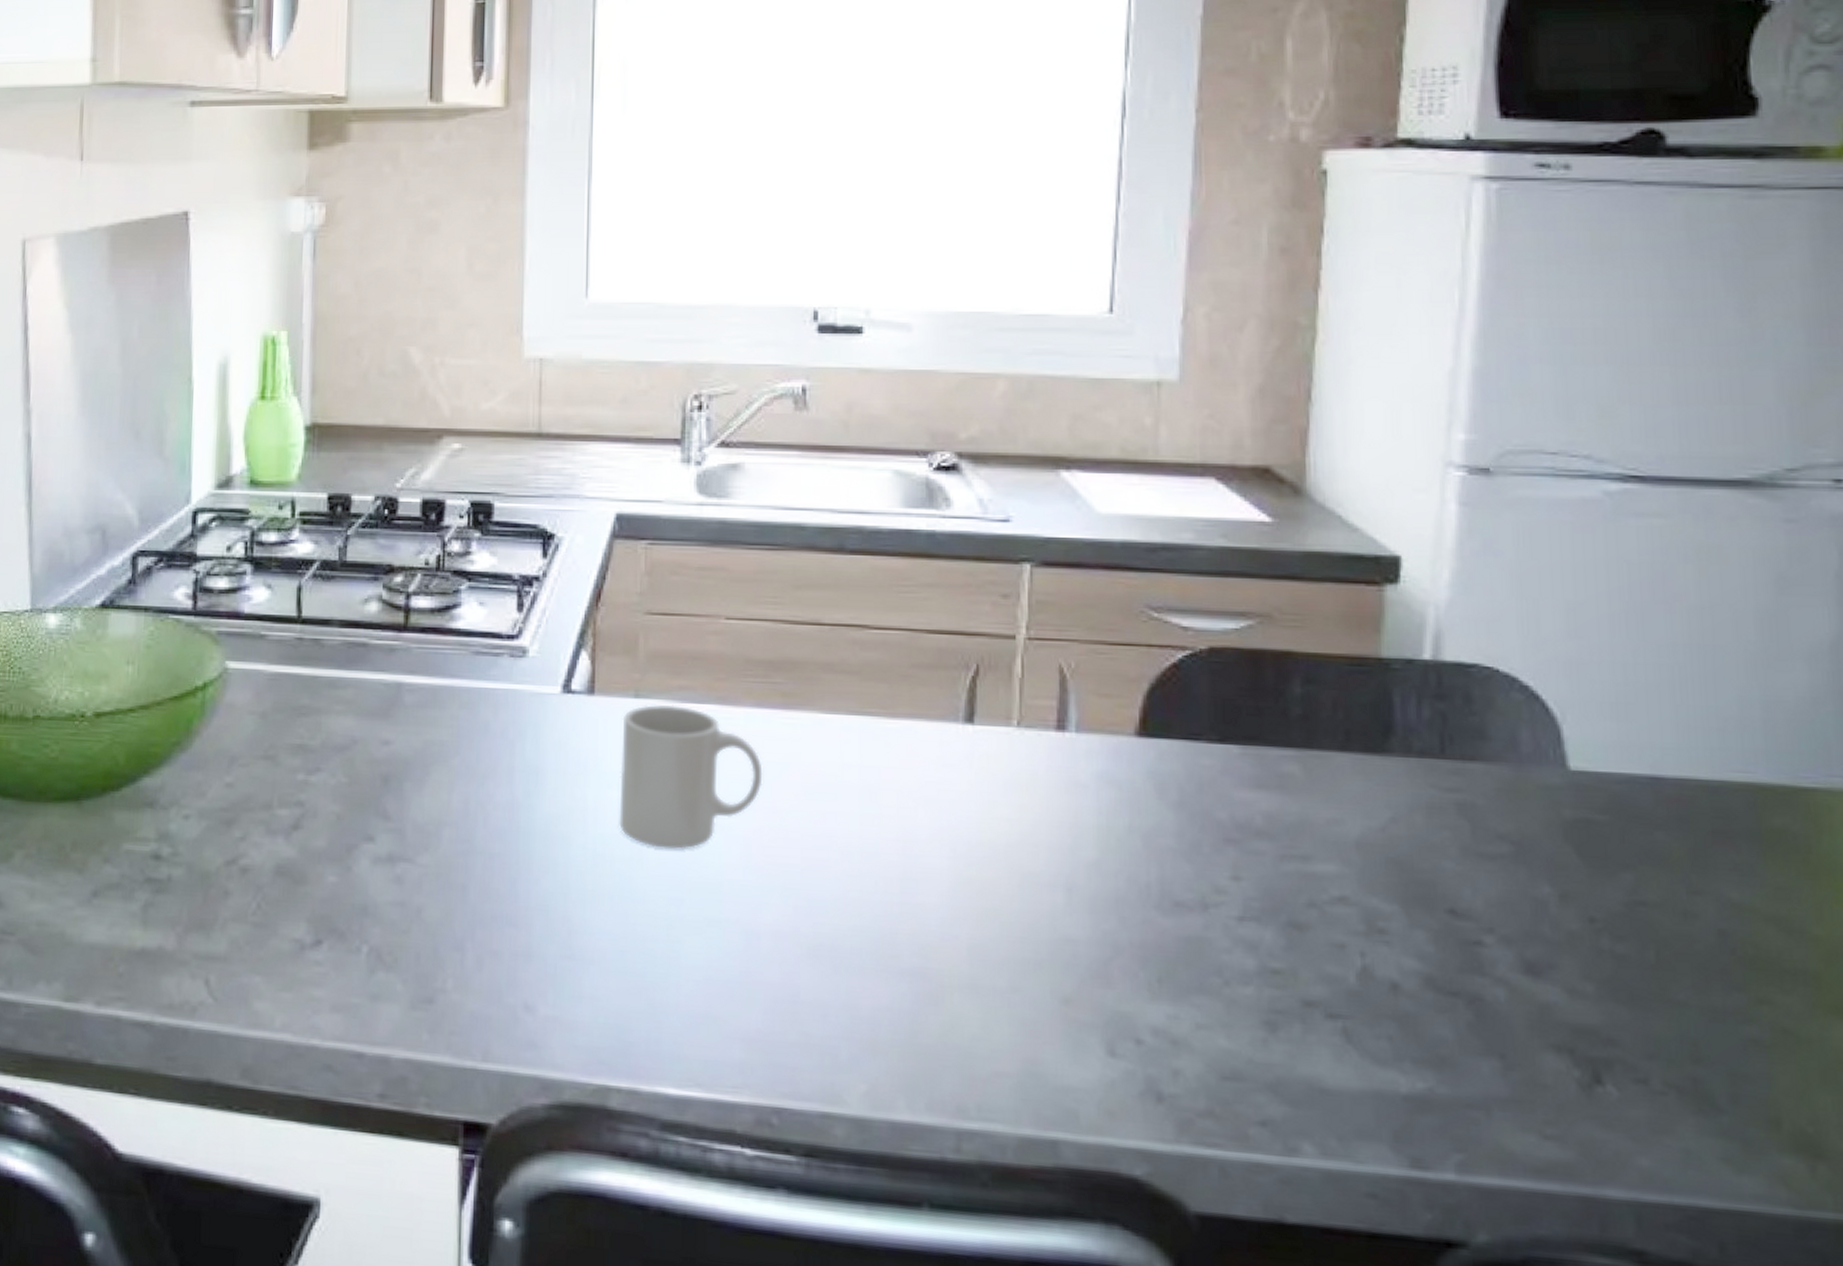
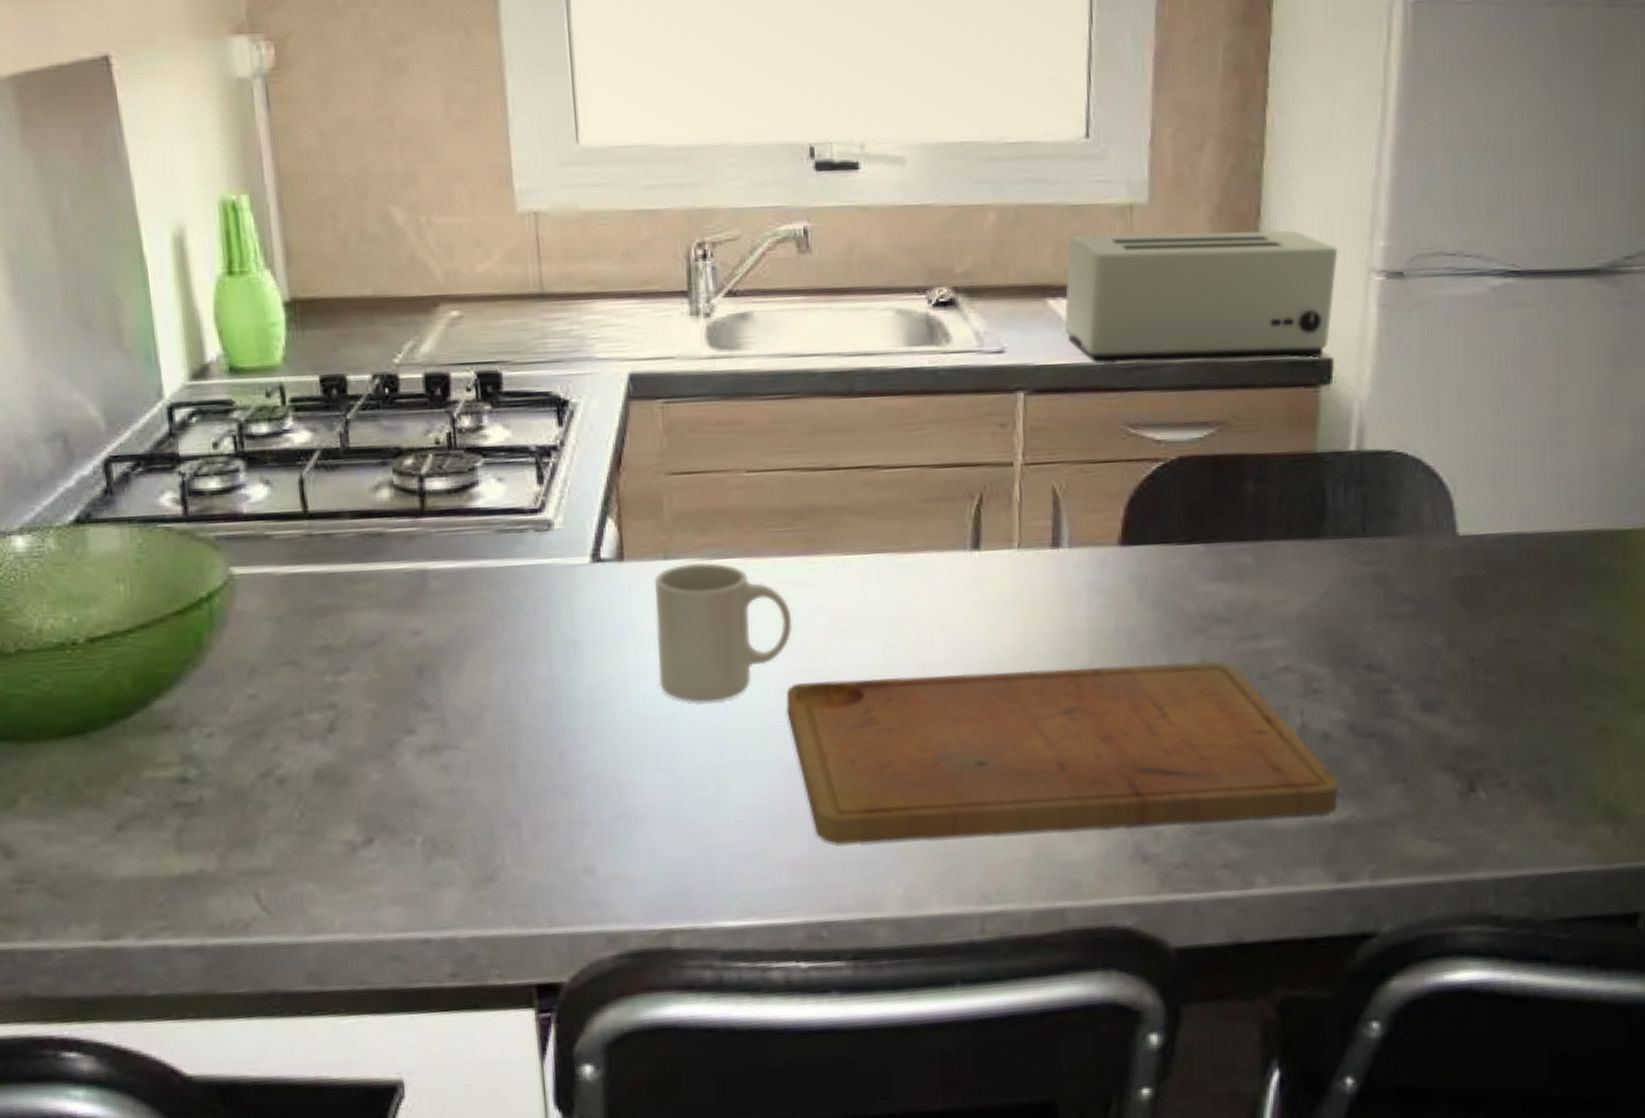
cutting board: none [750,842,1412,1081] -> present [786,661,1339,844]
toaster: none [1078,407,1407,553] -> present [1064,230,1338,365]

